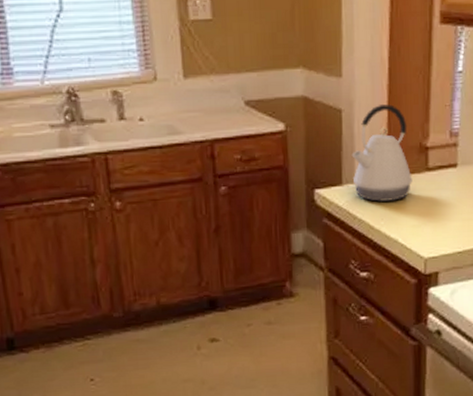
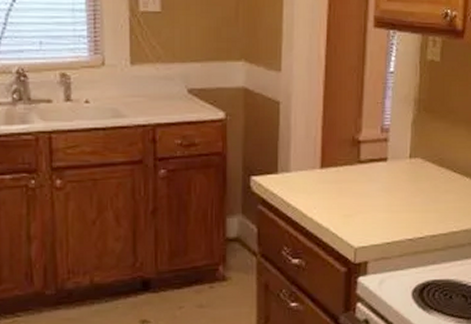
kettle: present [351,103,413,202] -> none [288,98,345,191]

